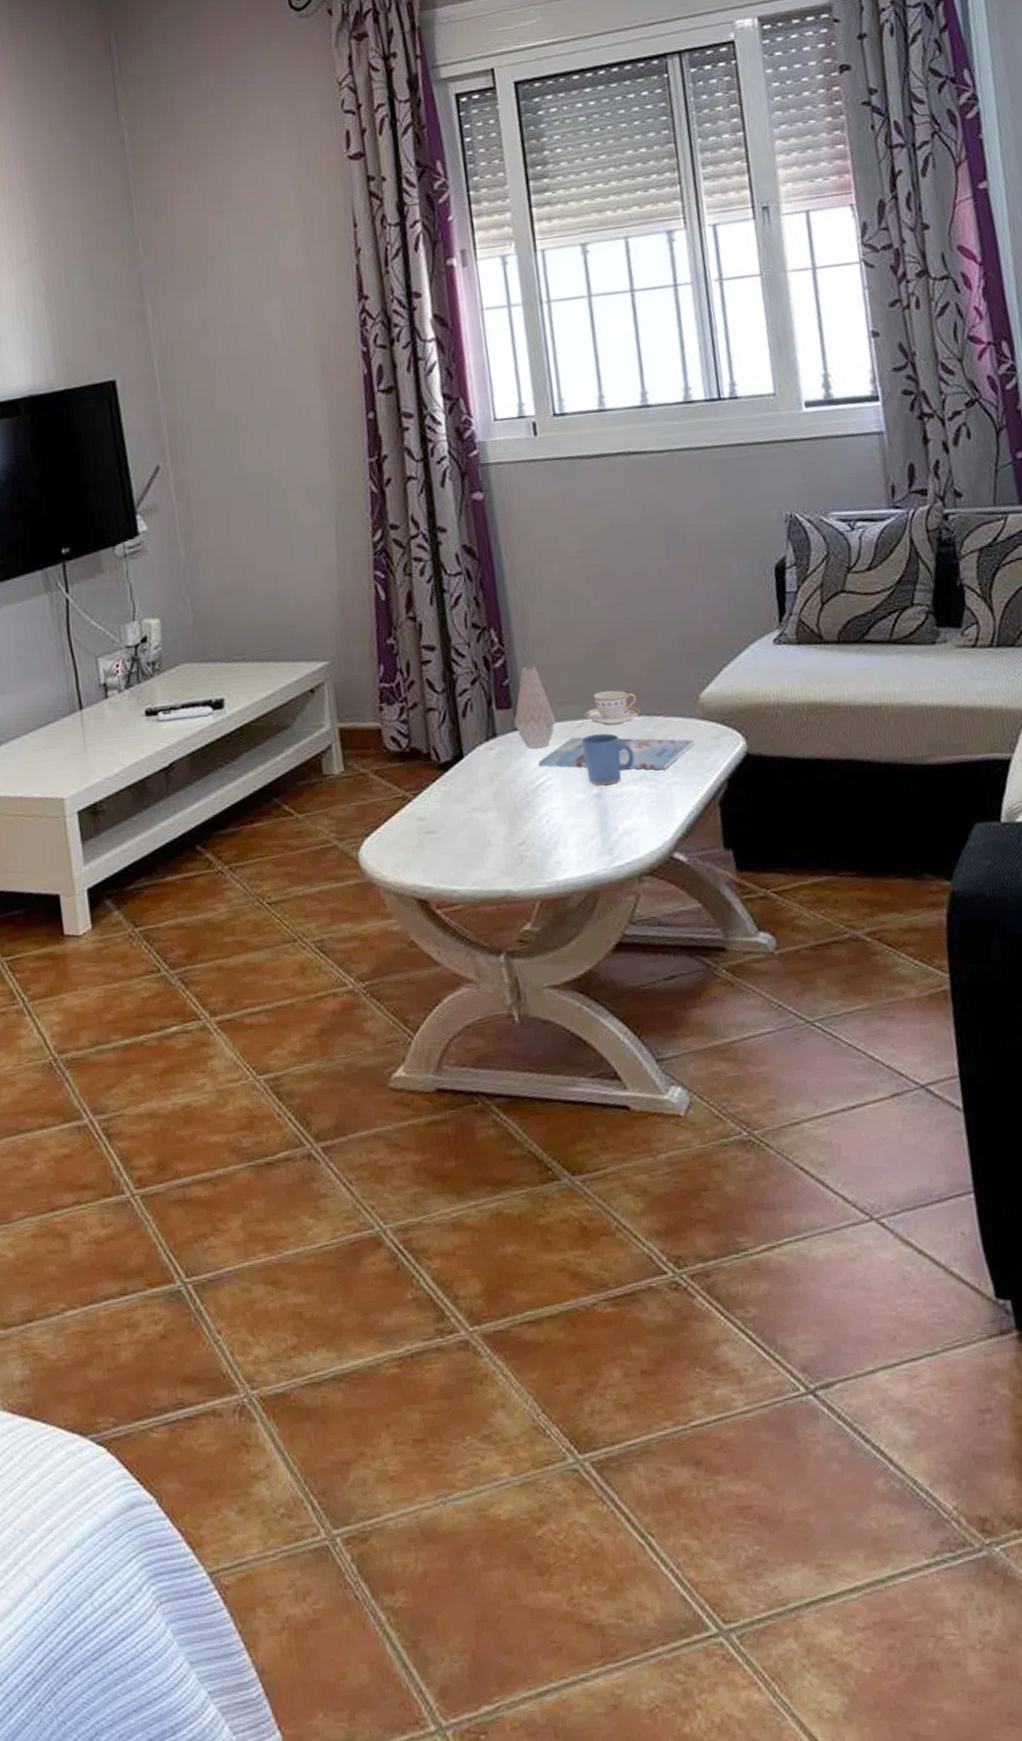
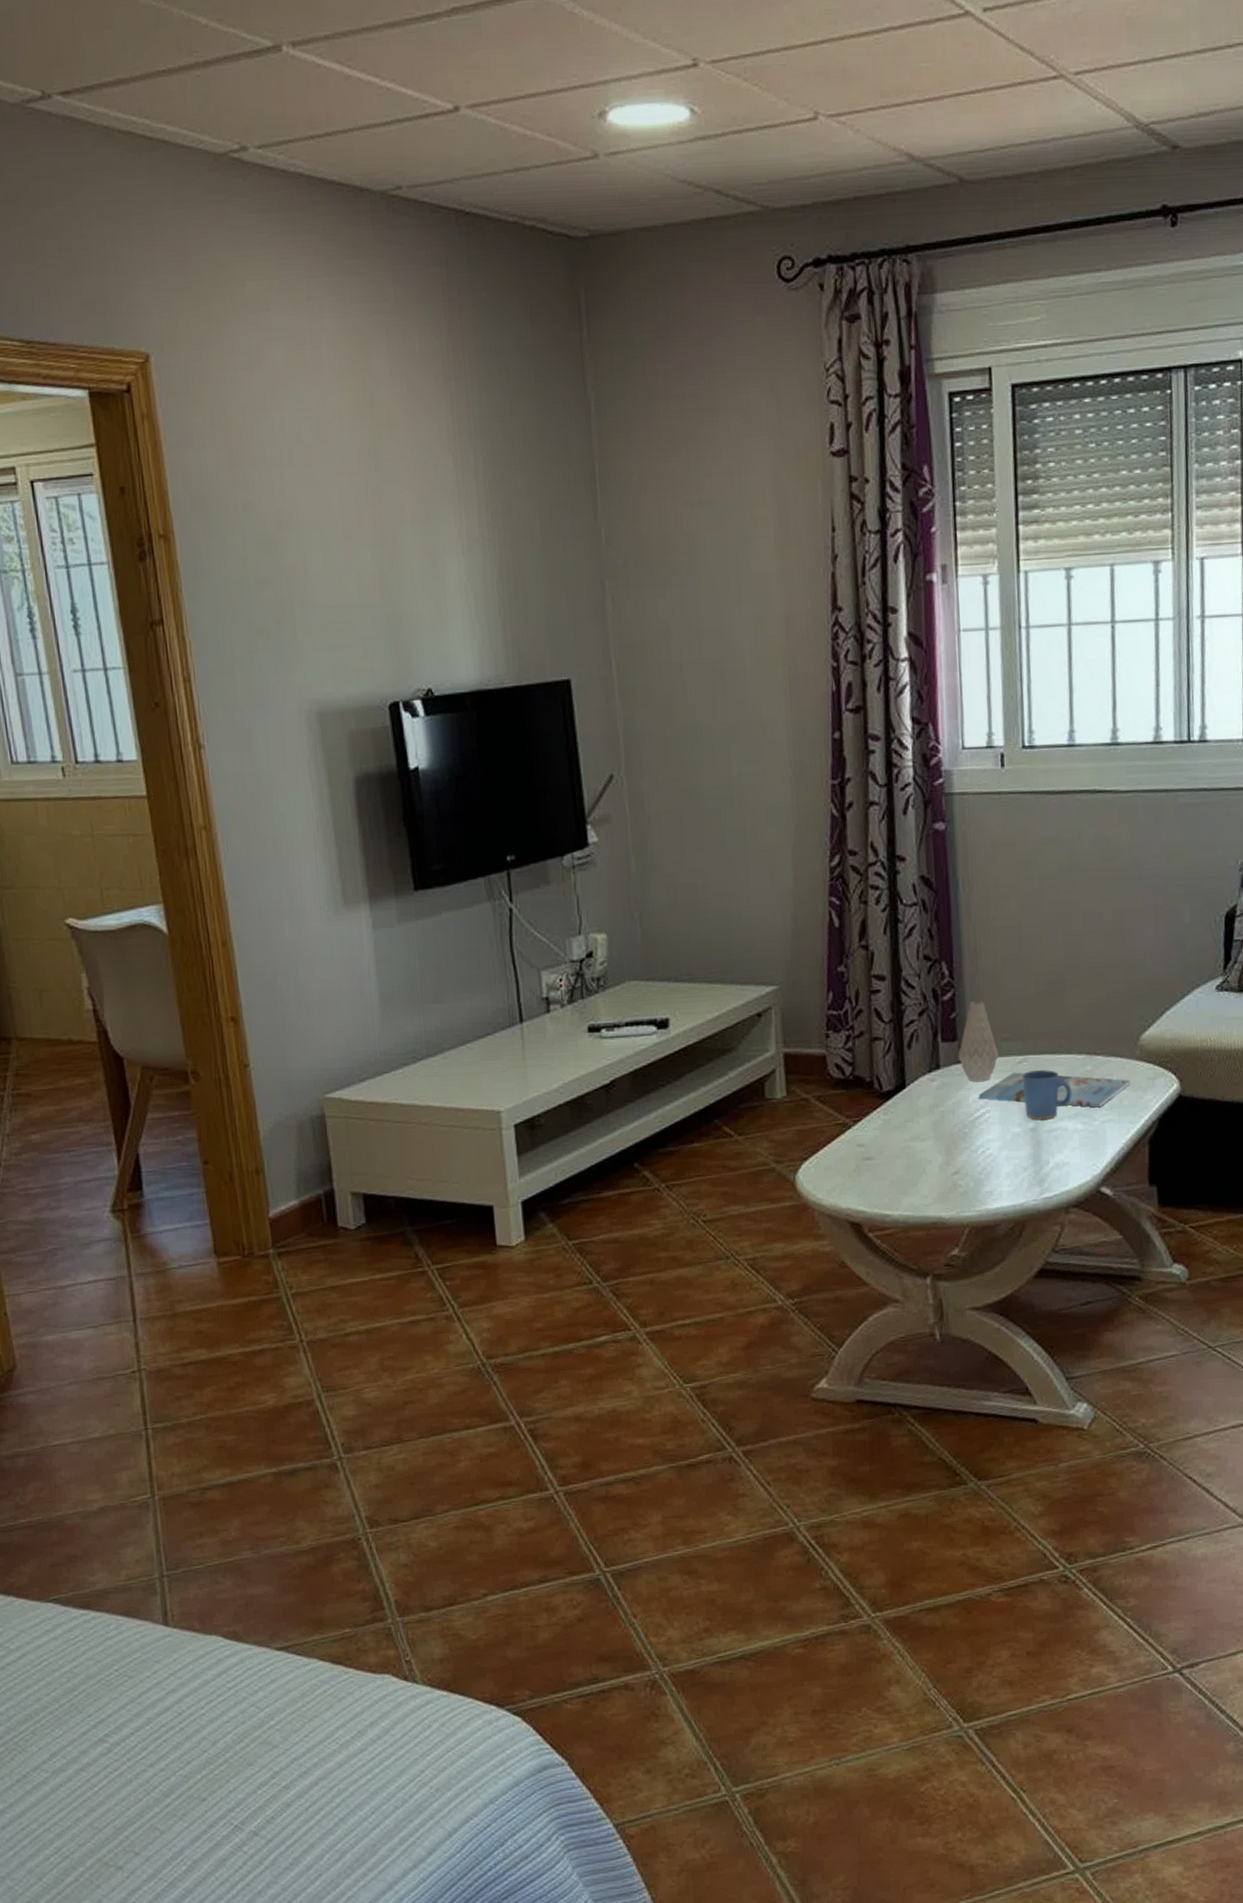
teacup: present [584,690,640,726] -> none [1027,1028,1082,1063]

